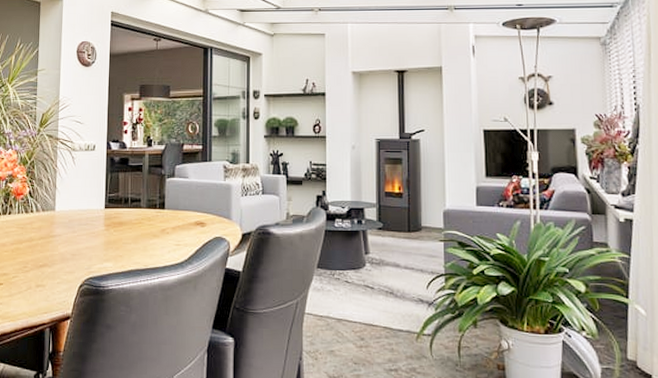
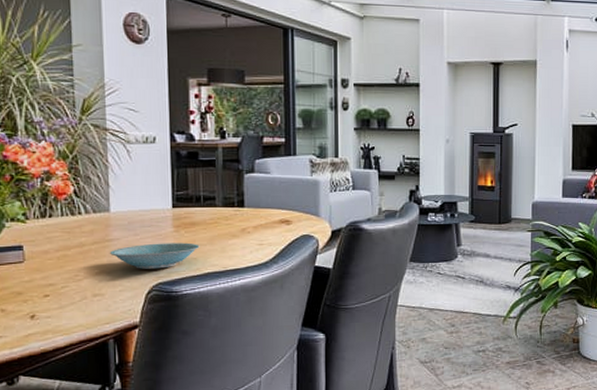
bowl: none [52,240,126,264] -> present [109,242,200,269]

